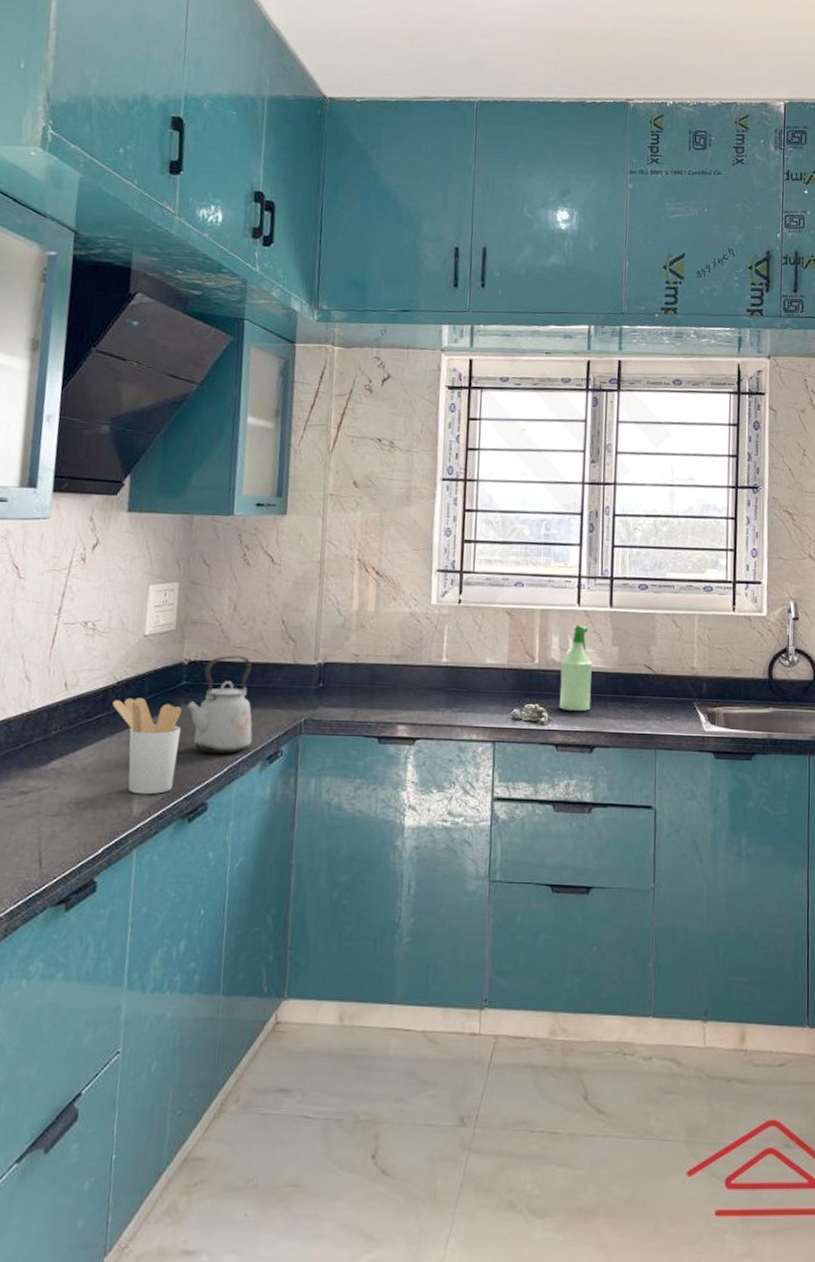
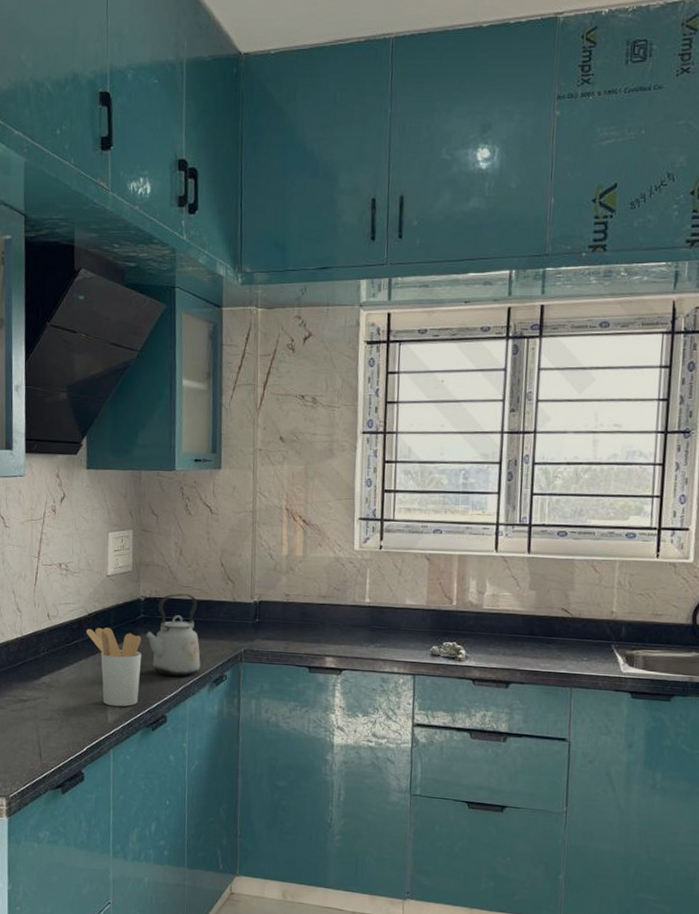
spray bottle: present [559,624,592,711] -> none [476,569,509,650]

